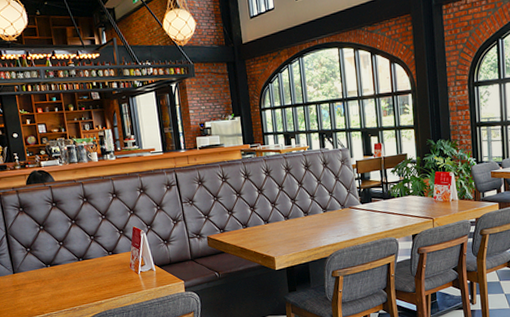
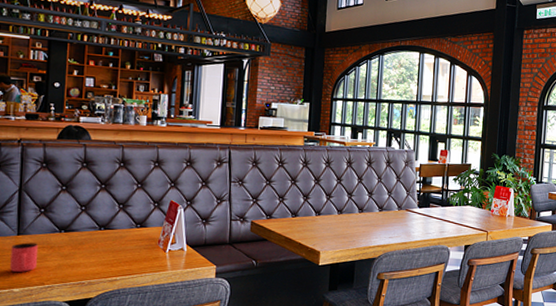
cup: none [11,278,35,305] -> present [10,242,39,272]

